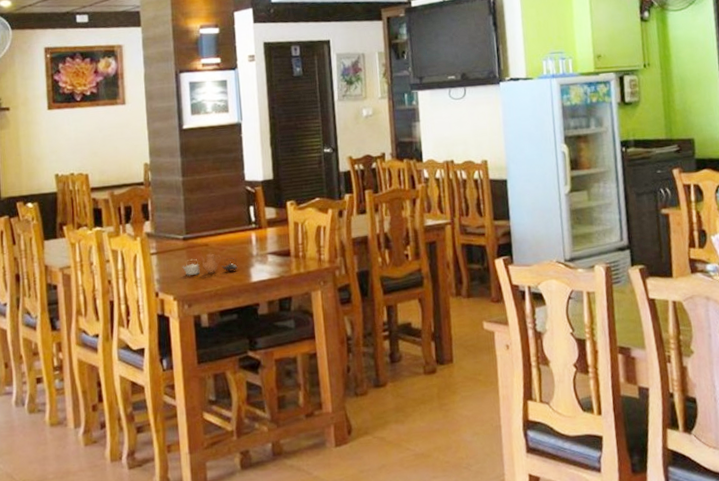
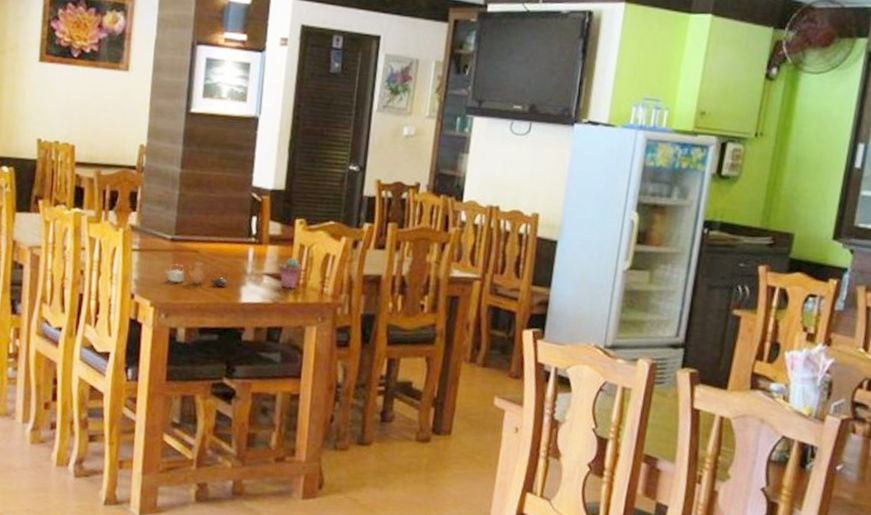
potted succulent: none [279,235,300,262] -> present [278,257,302,289]

